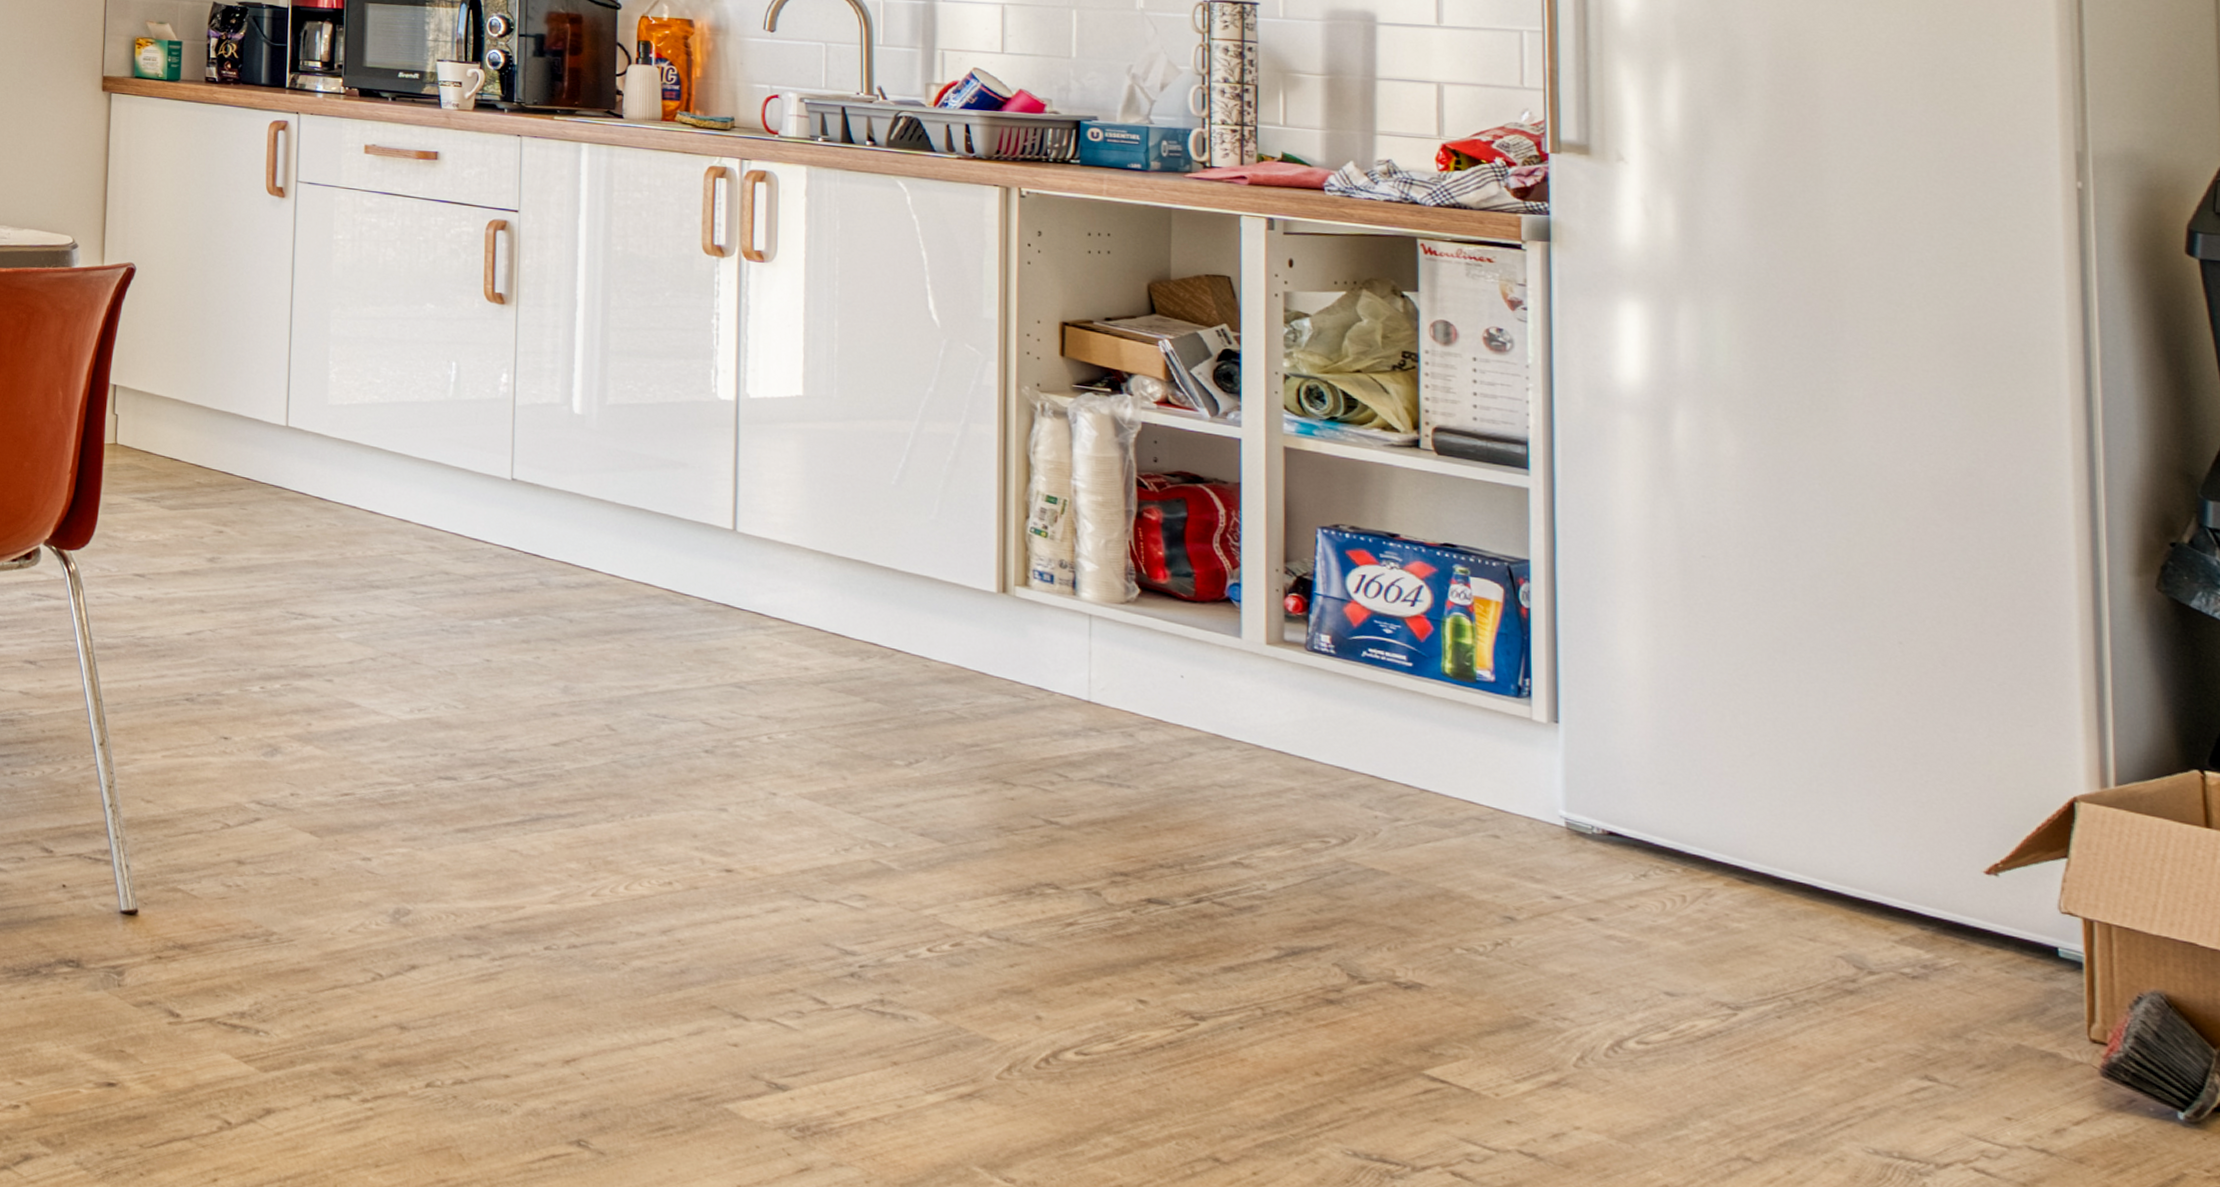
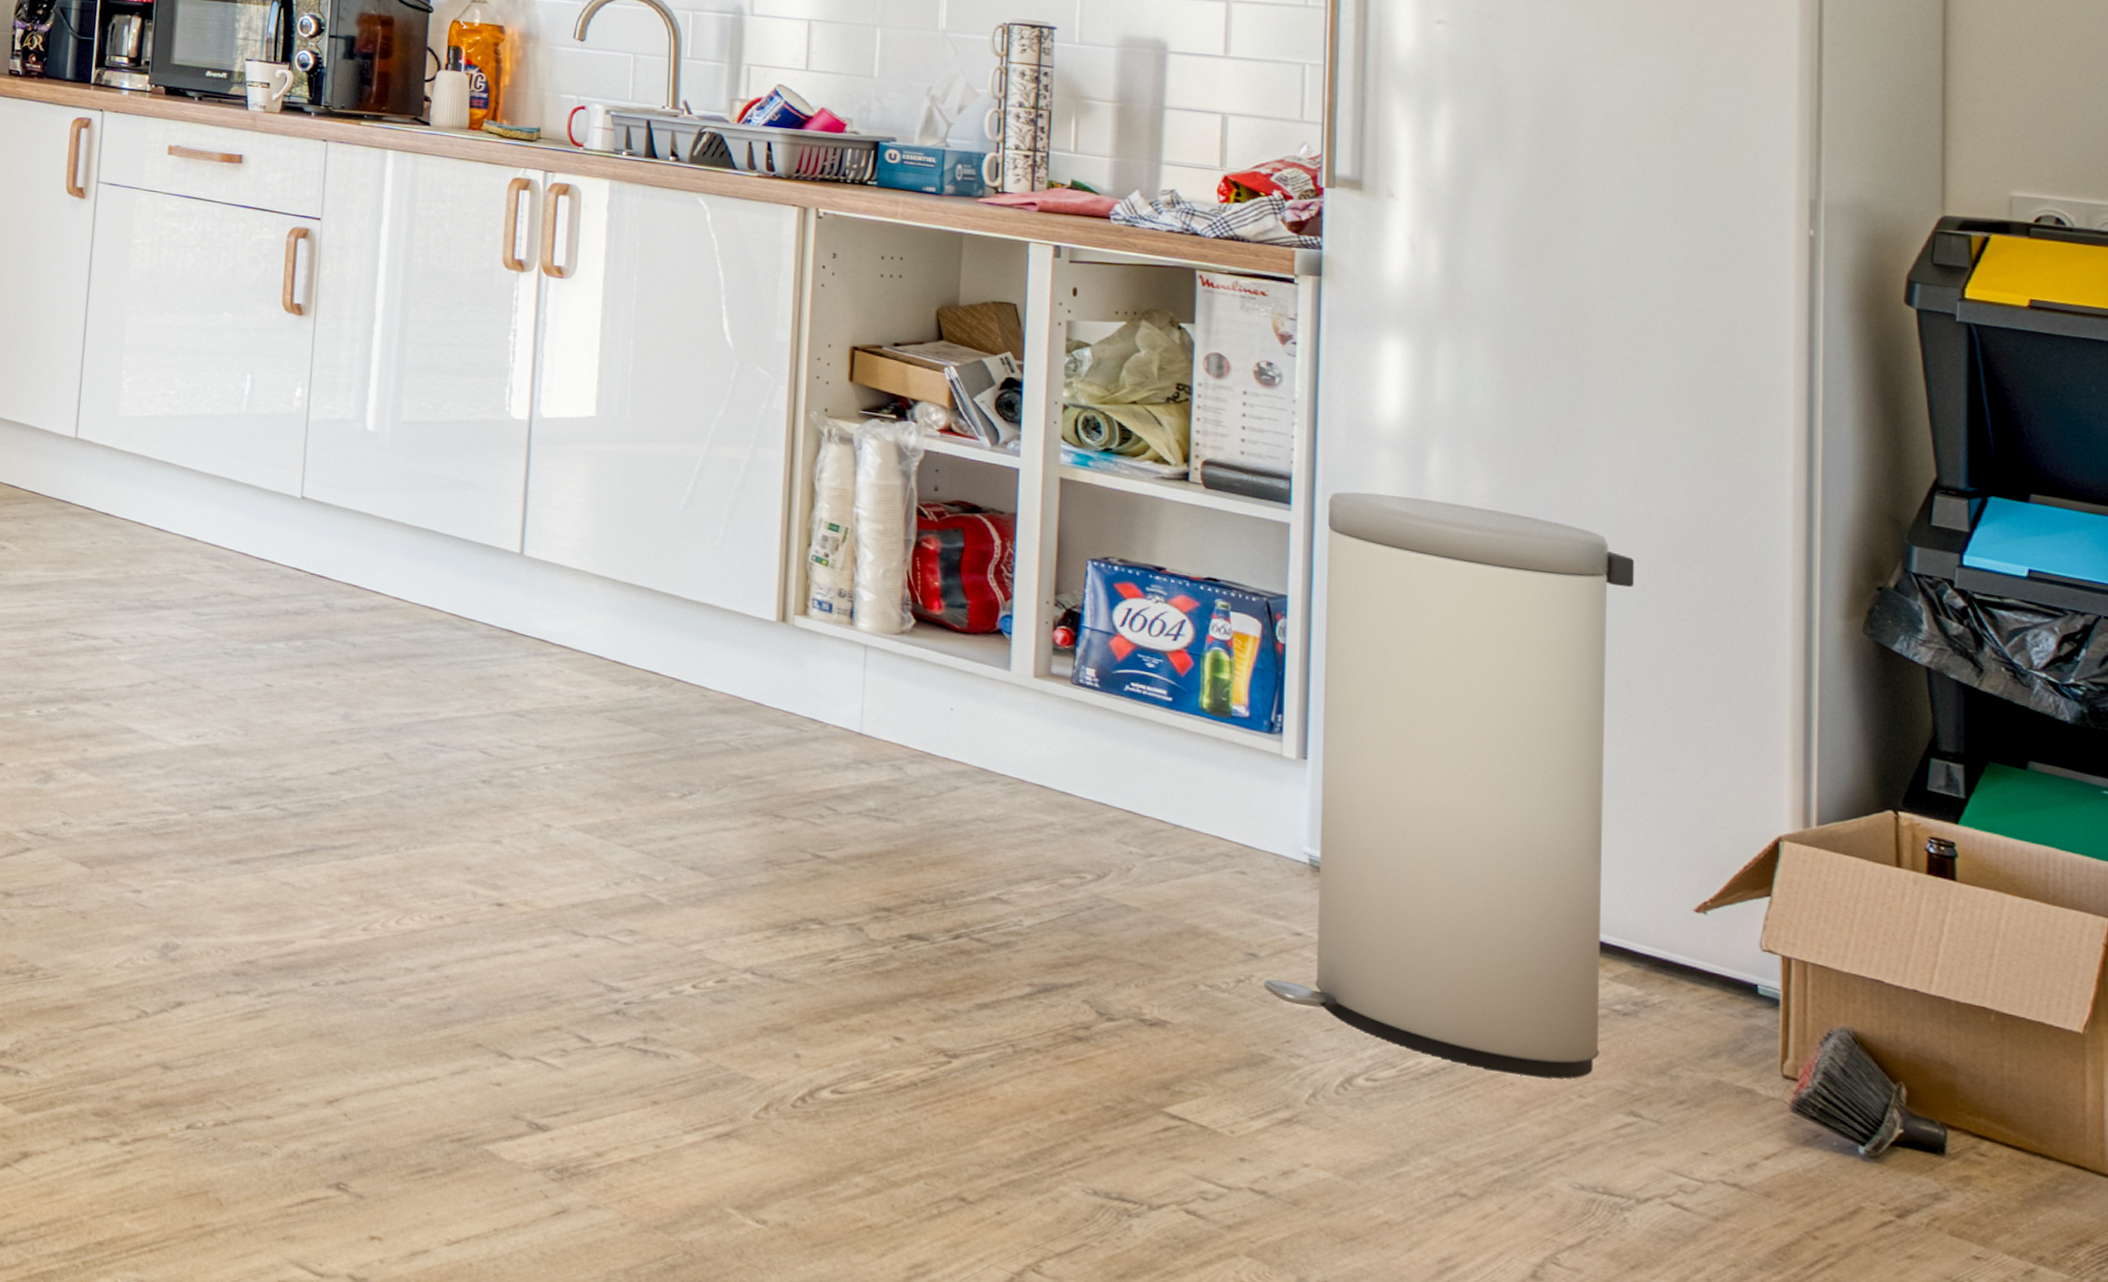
pedal bin: none [1523,455,1902,1042] -> present [1264,491,1634,1079]

